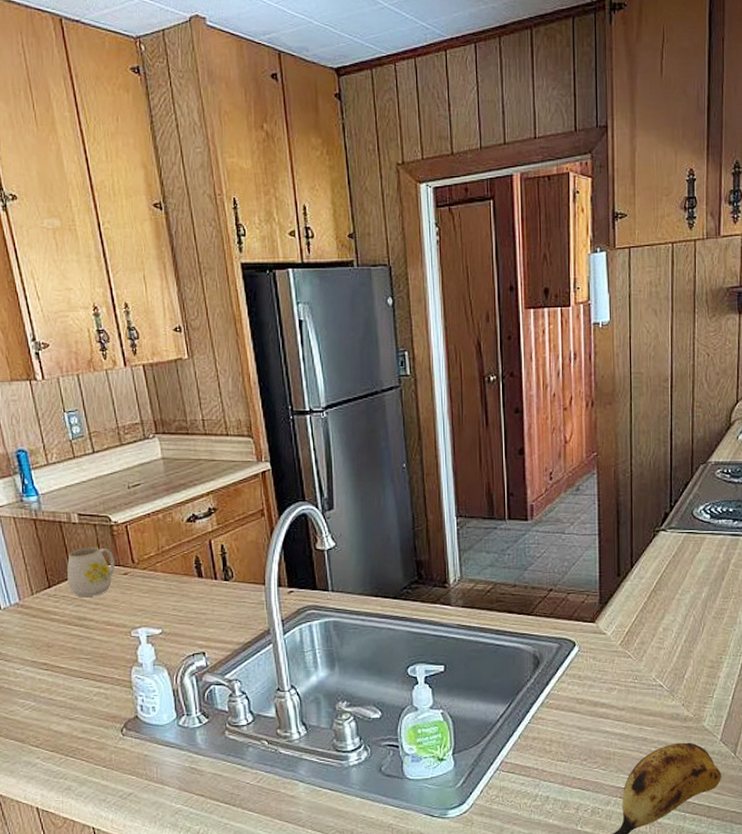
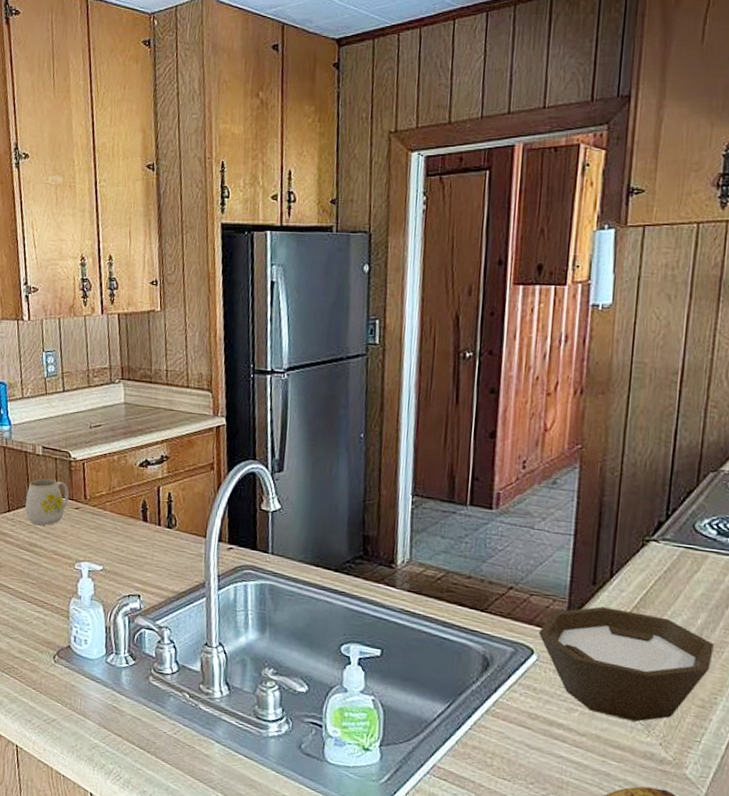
bowl: none [577,594,716,690] -> present [538,606,714,722]

